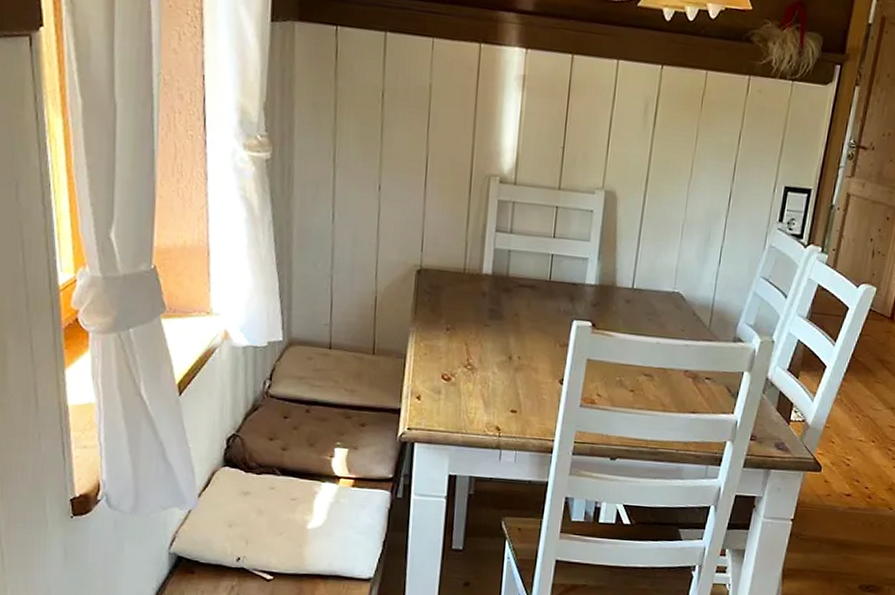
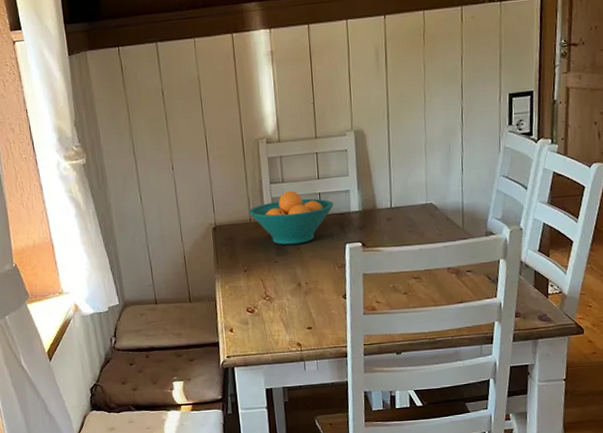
fruit bowl: none [464,244,567,310] -> present [248,190,334,245]

